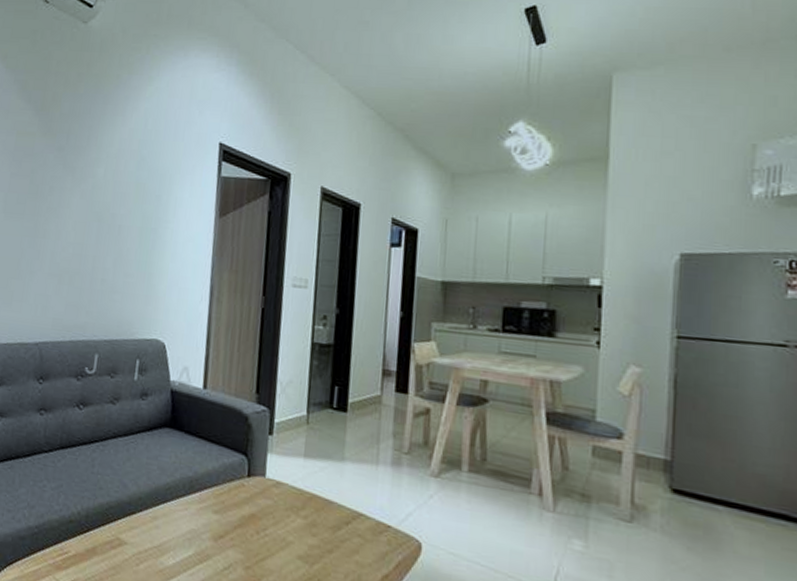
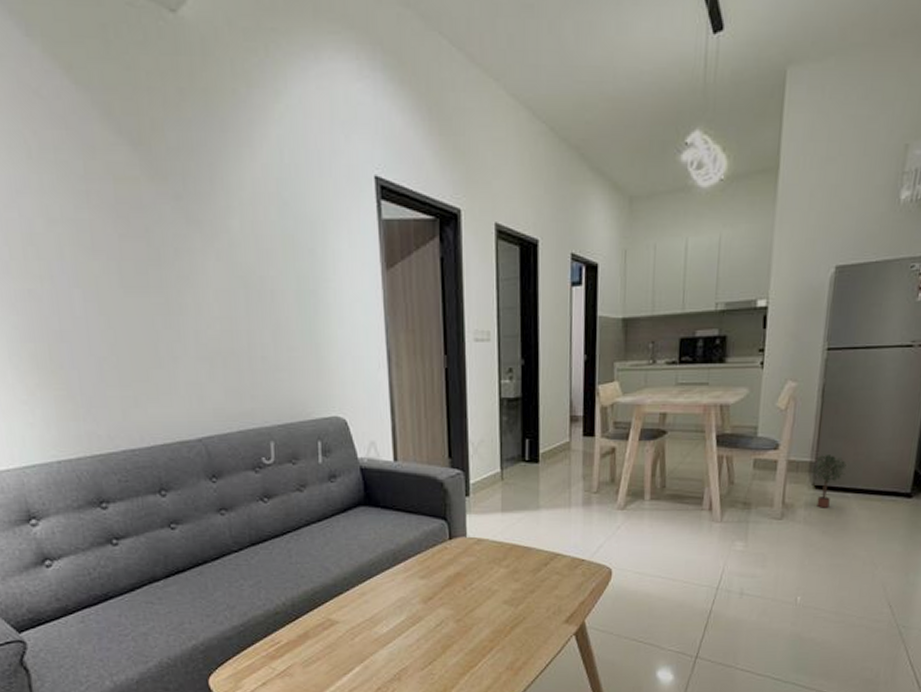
potted tree: none [667,454,713,519] -> present [812,455,846,508]

